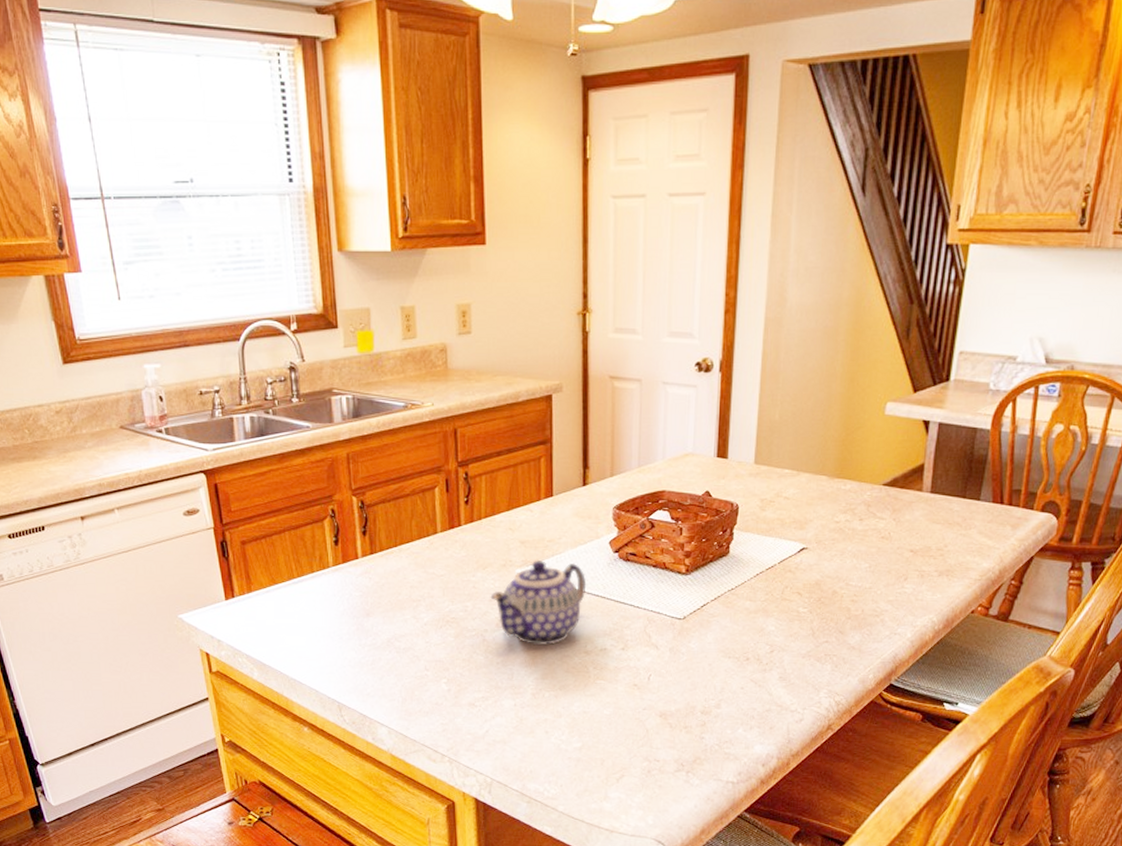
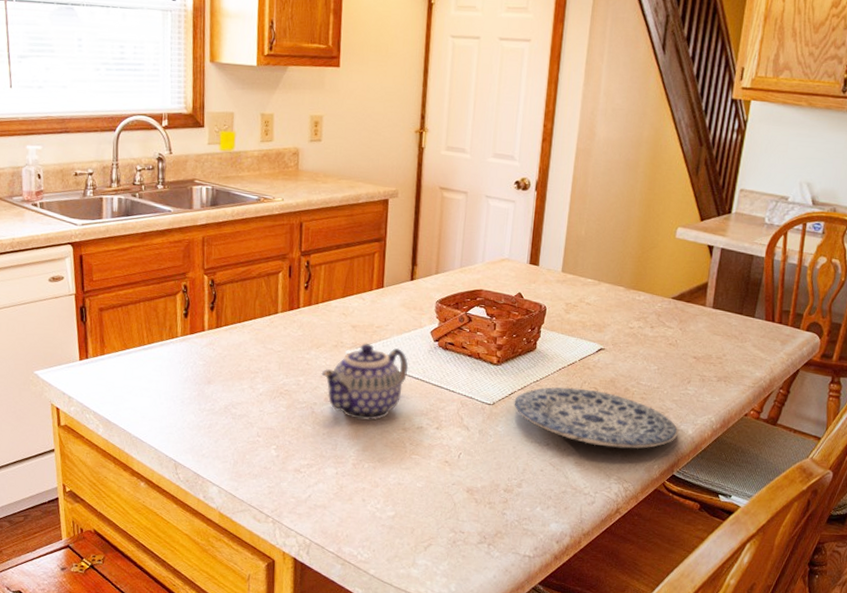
plate: none [707,594,895,658] -> present [514,387,679,449]

